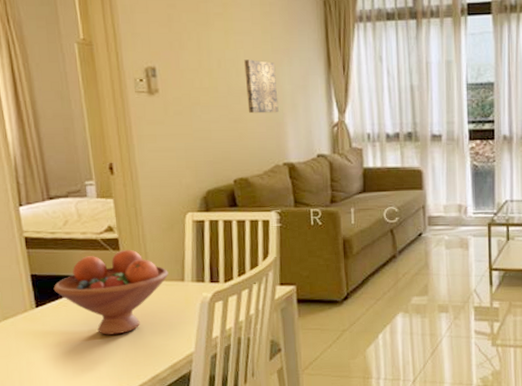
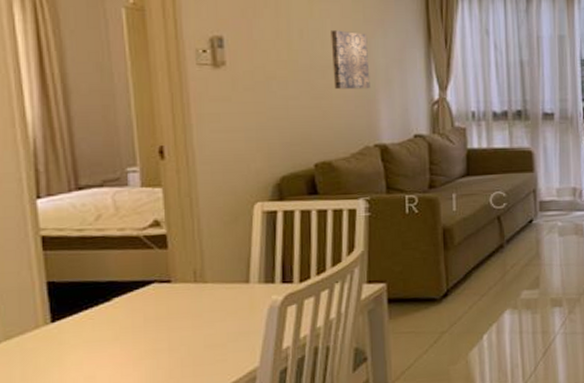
fruit bowl: present [53,249,169,335] -> none [77,247,230,352]

